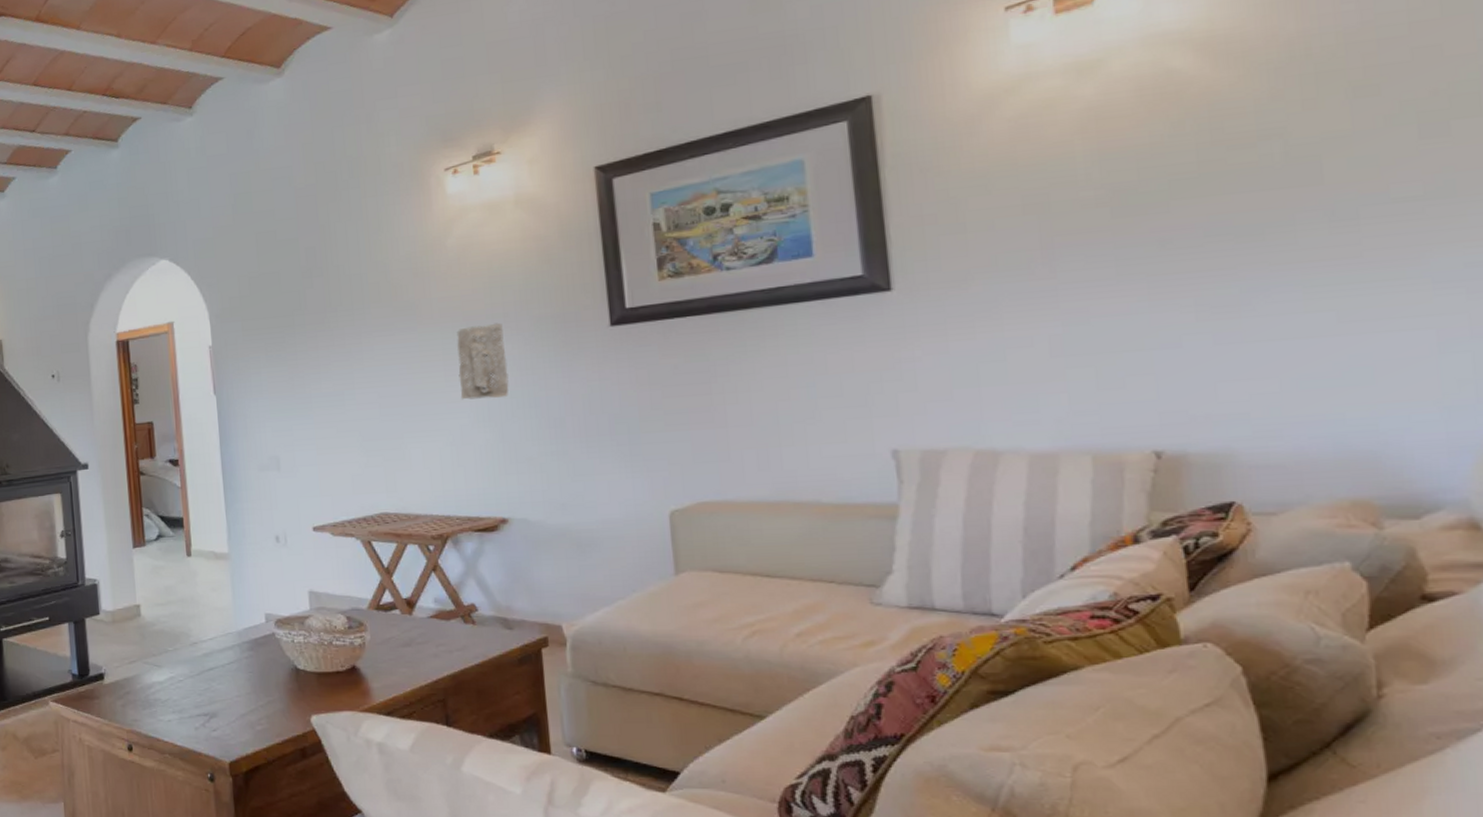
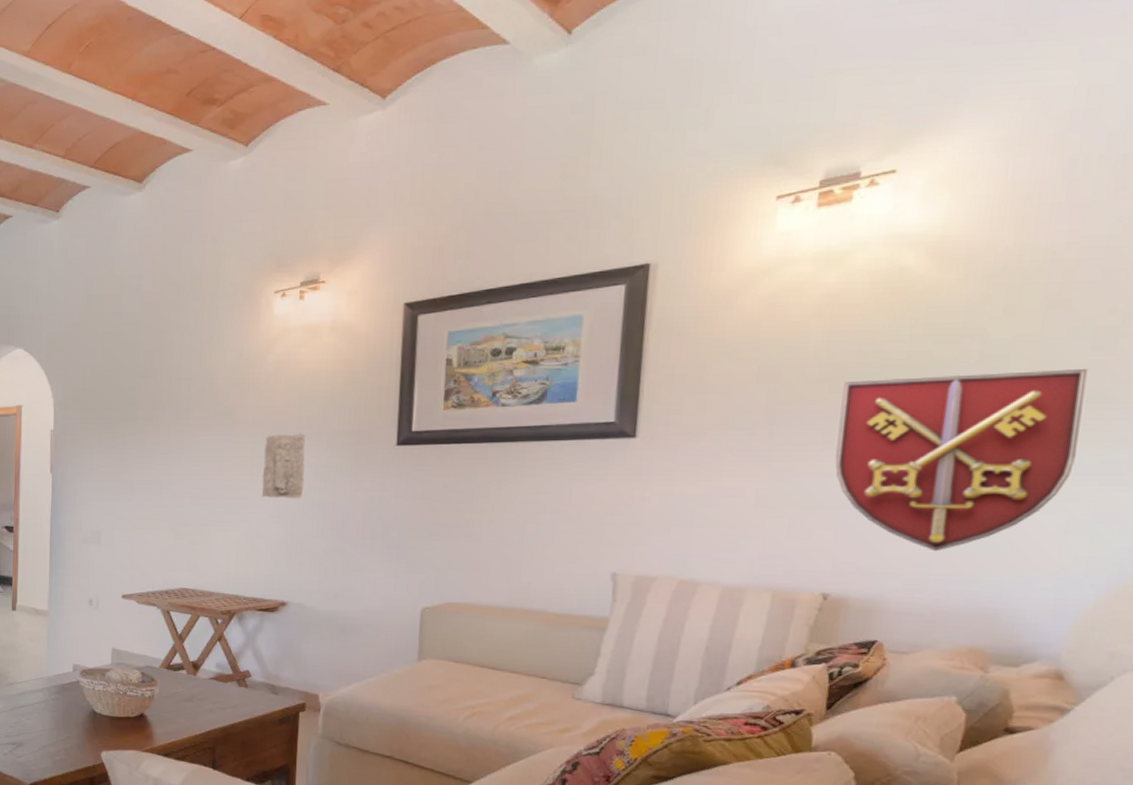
decorative shield: none [1128,159,1432,390] -> present [835,368,1088,552]

